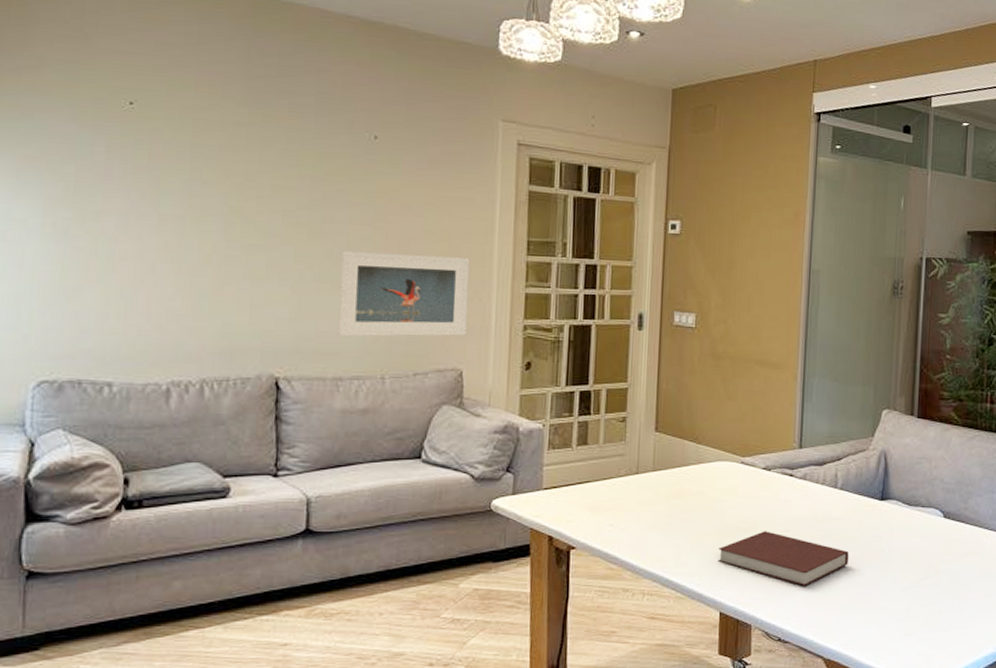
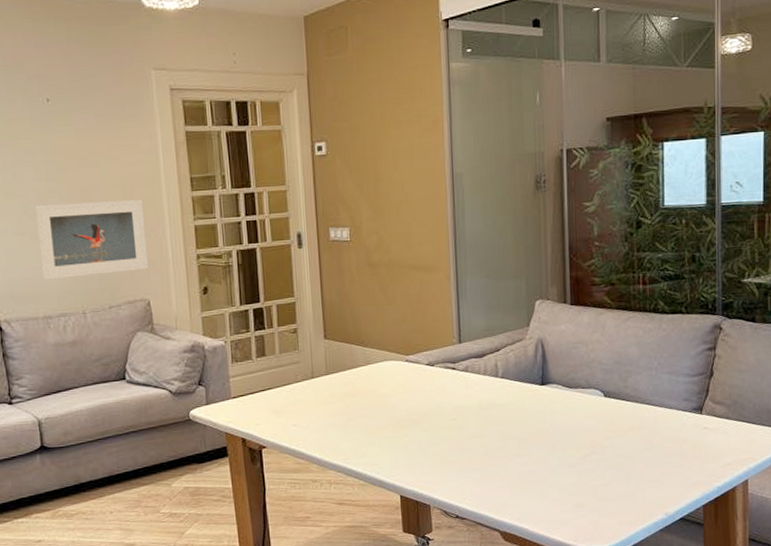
notebook: present [718,531,850,586] -> none [393,420,516,468]

